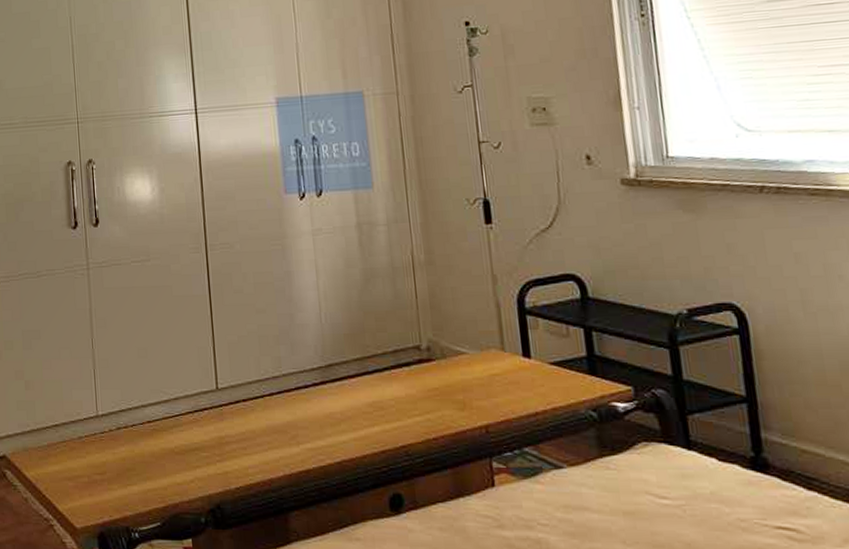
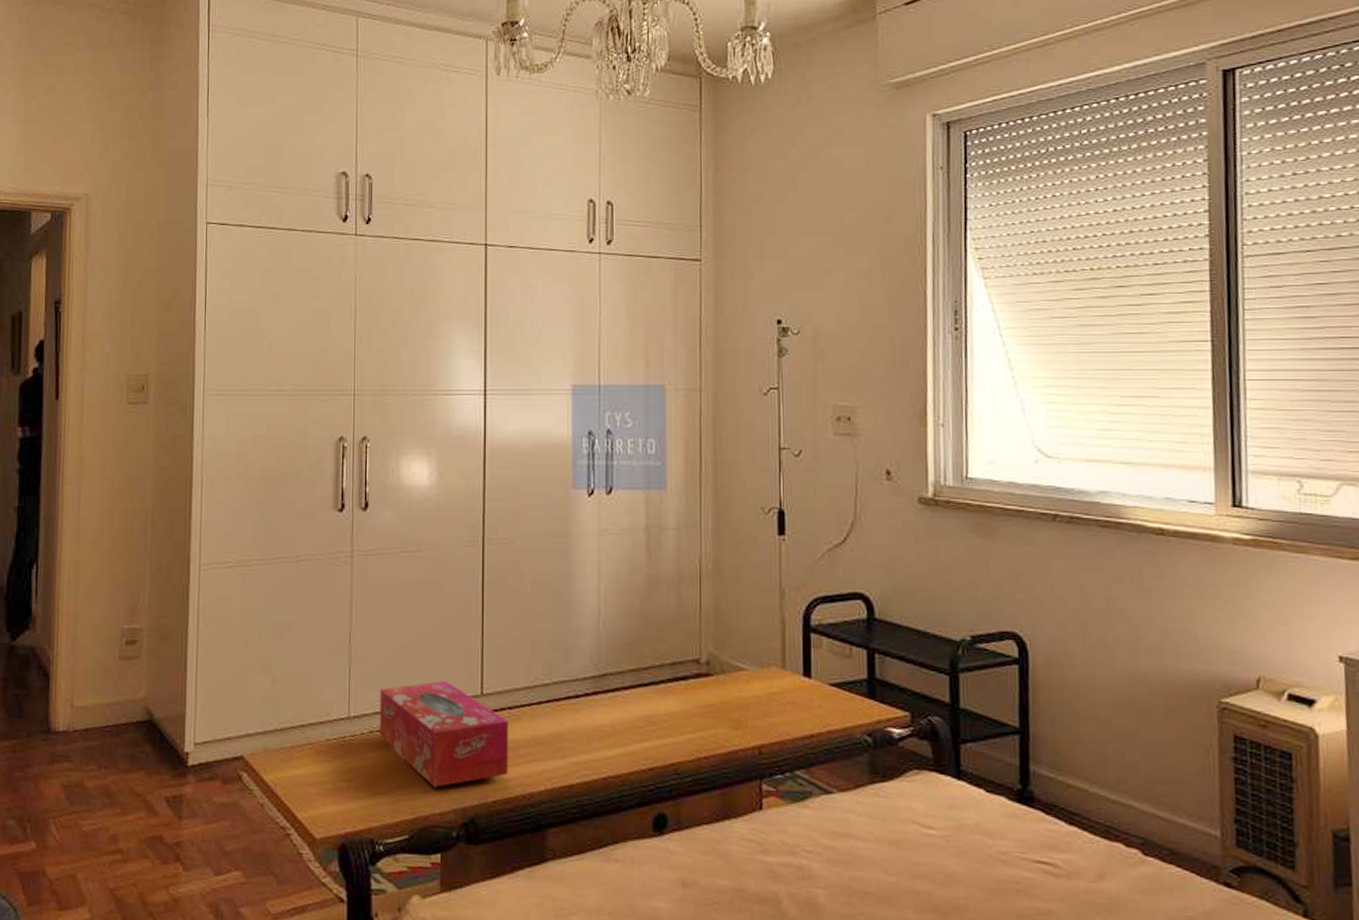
tissue box: none [123,377,248,477] -> present [379,680,508,788]

